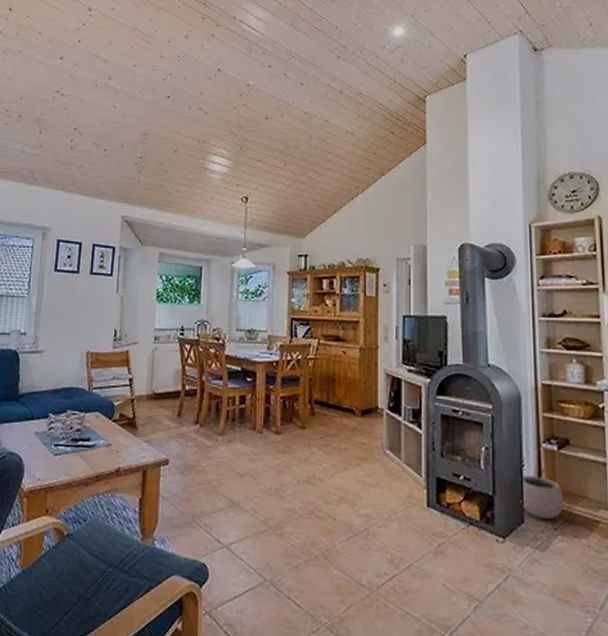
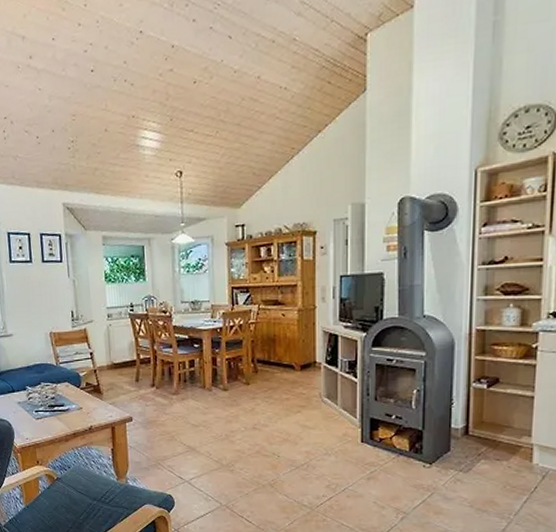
plant pot: present [519,468,564,519] -> none [448,404,490,447]

